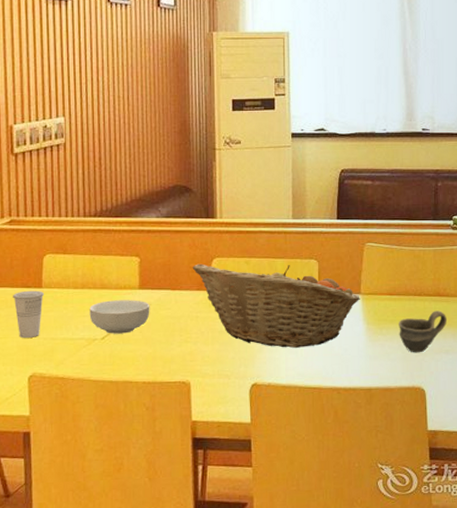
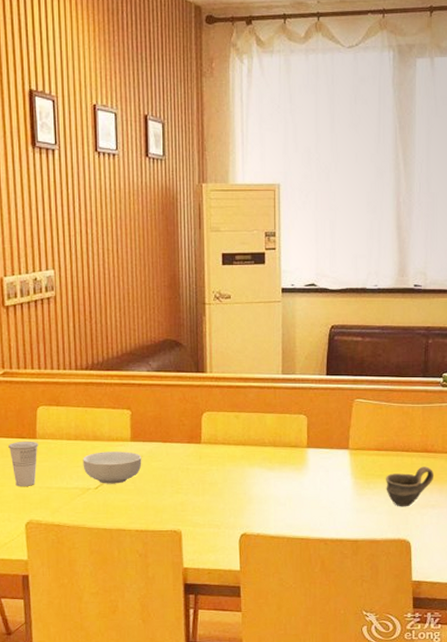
fruit basket: present [192,263,360,348] -> none [182,417,348,500]

